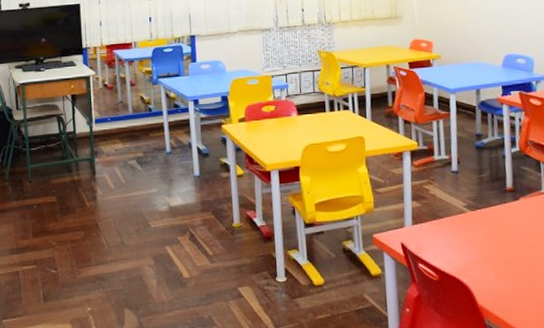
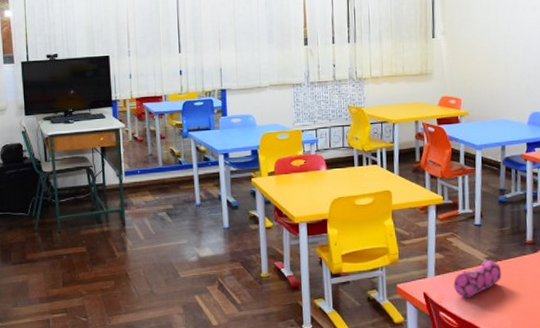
pencil case: none [432,209,482,248] -> present [453,260,501,298]

